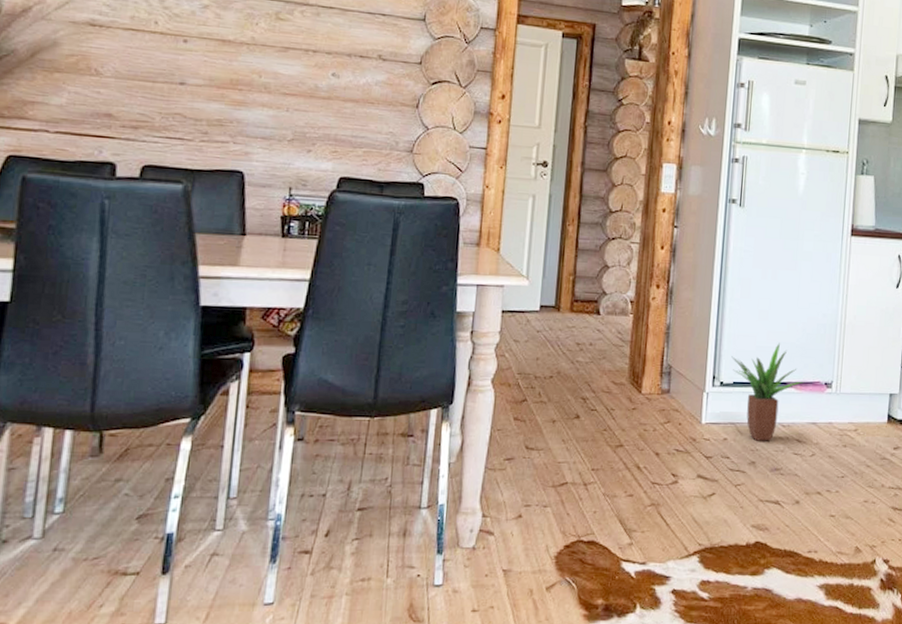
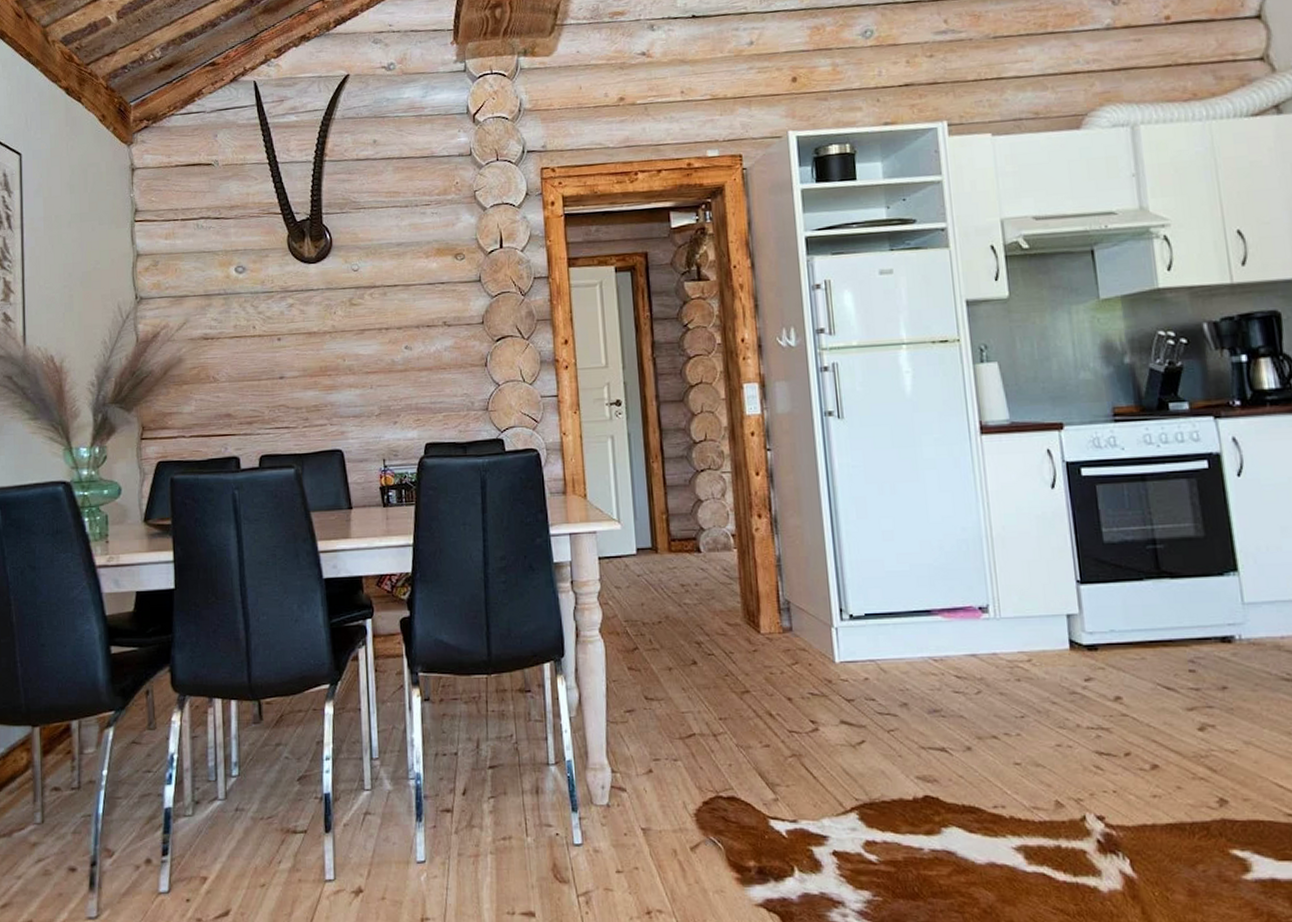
potted plant: present [731,343,805,441] -> none [858,565,953,679]

